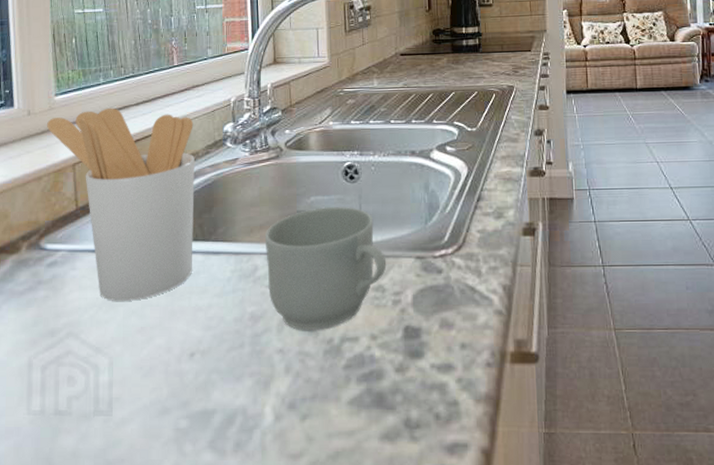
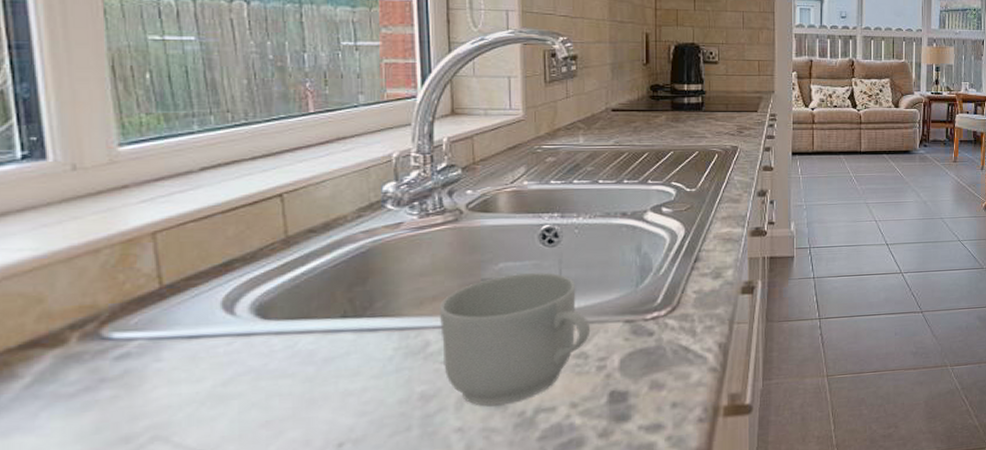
utensil holder: present [47,107,195,301] -> none [106,162,342,395]

